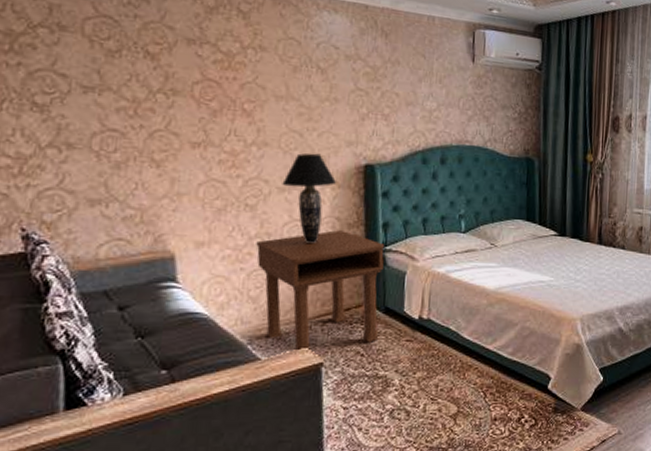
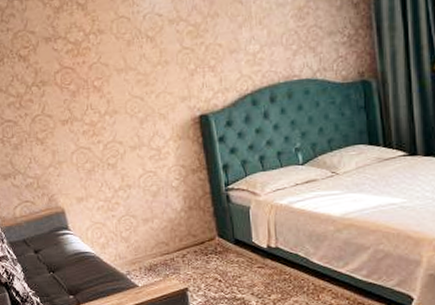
nightstand: present [256,230,385,353] -> none [121,176,233,280]
table lamp: present [282,153,337,245] -> none [133,112,178,191]

